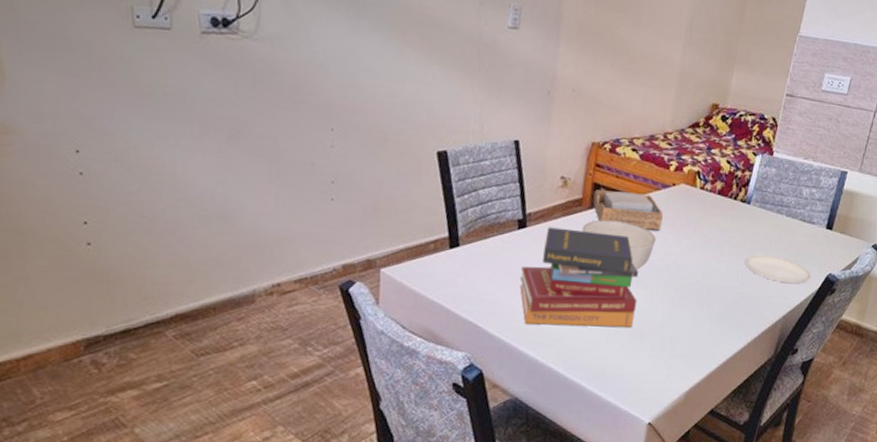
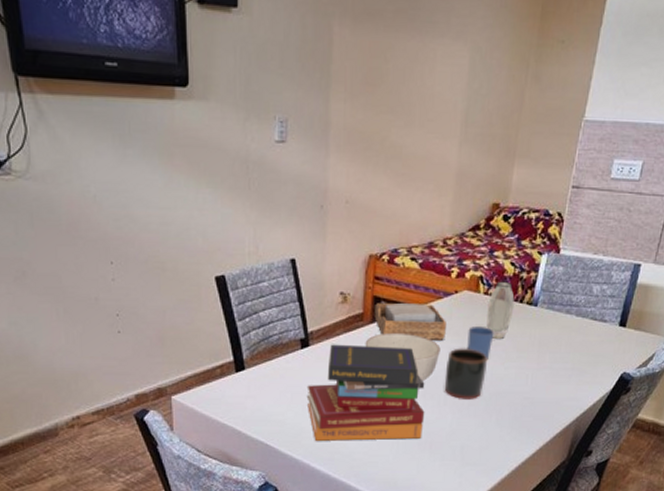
mug: none [657,239,701,291] -> present [444,348,487,399]
mug: none [681,219,709,252] -> present [467,327,494,359]
vase: none [701,177,729,233] -> present [486,281,515,339]
plate: present [745,254,812,284] -> none [534,357,605,386]

